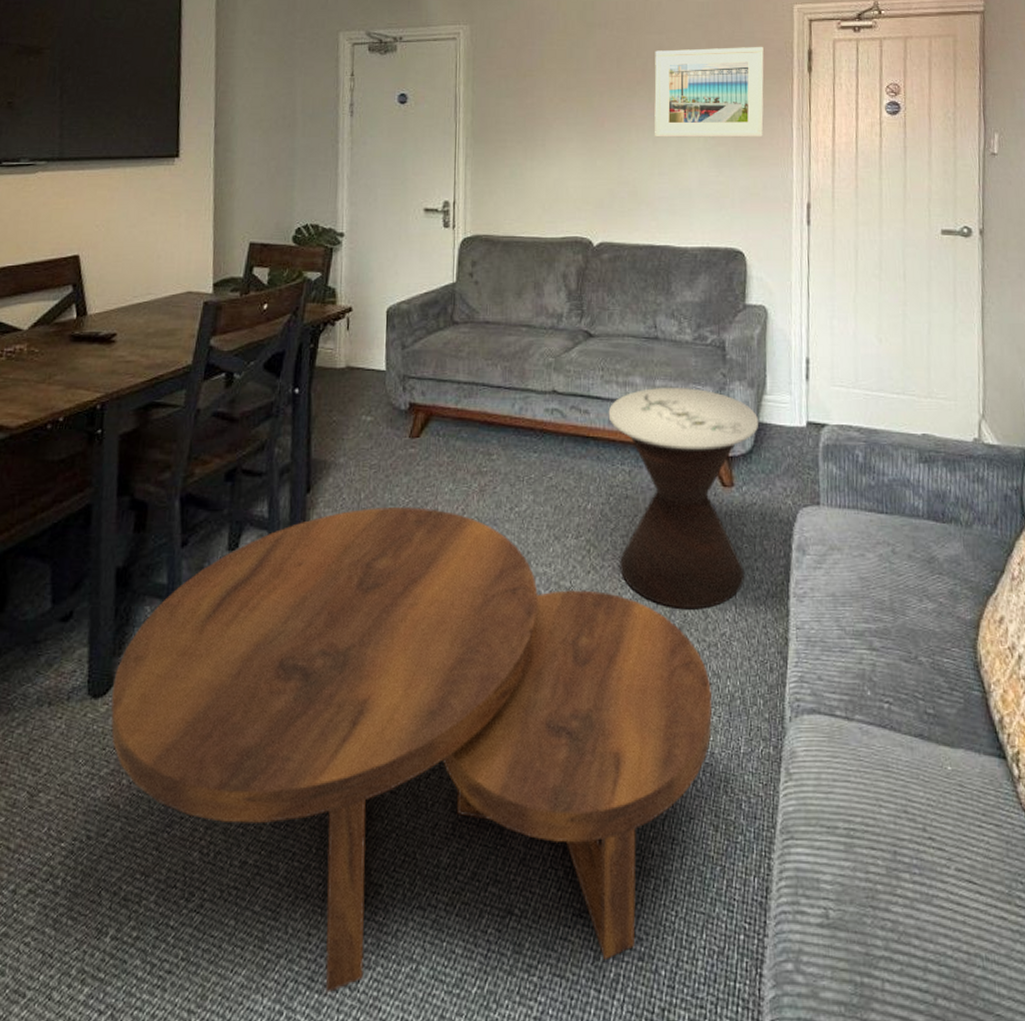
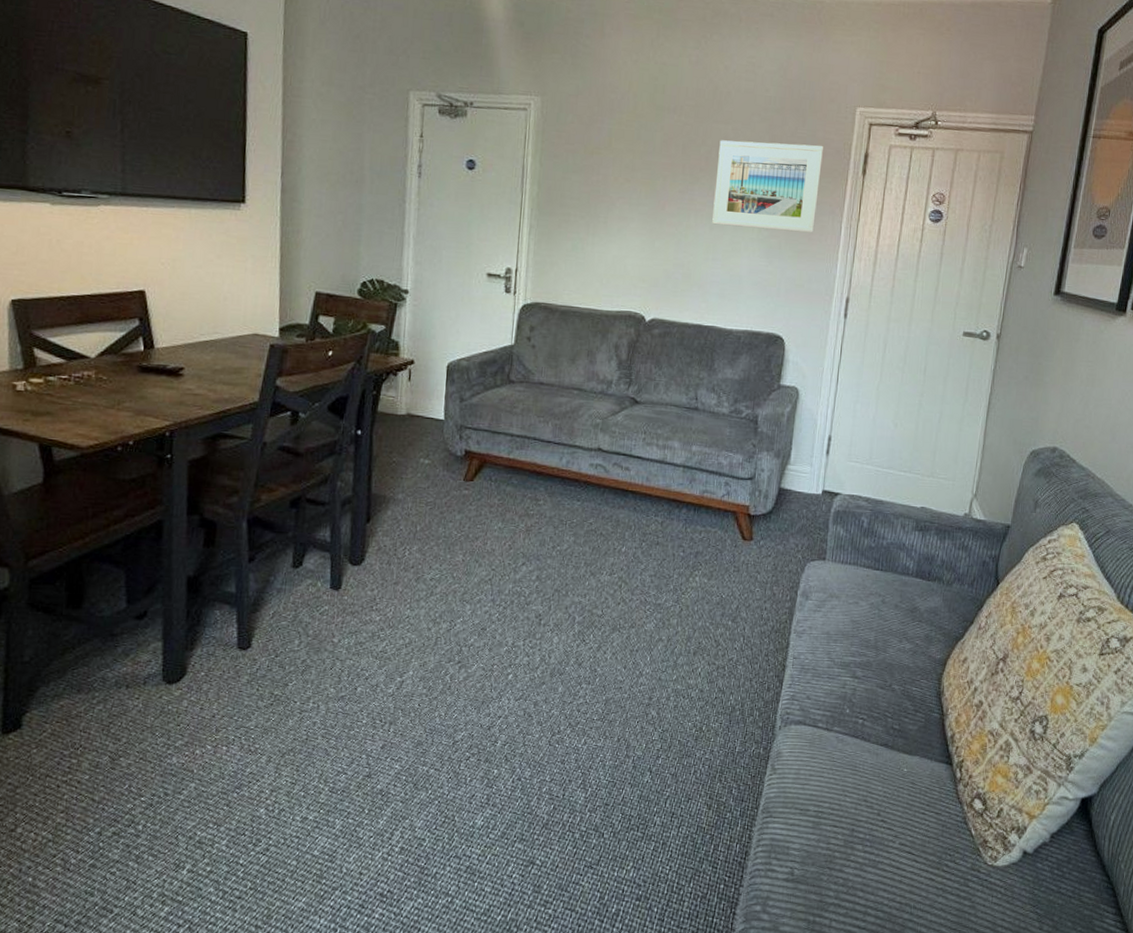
coffee table: present [110,507,713,994] -> none [184,539,717,917]
side table: present [608,387,759,610] -> none [646,452,781,639]

